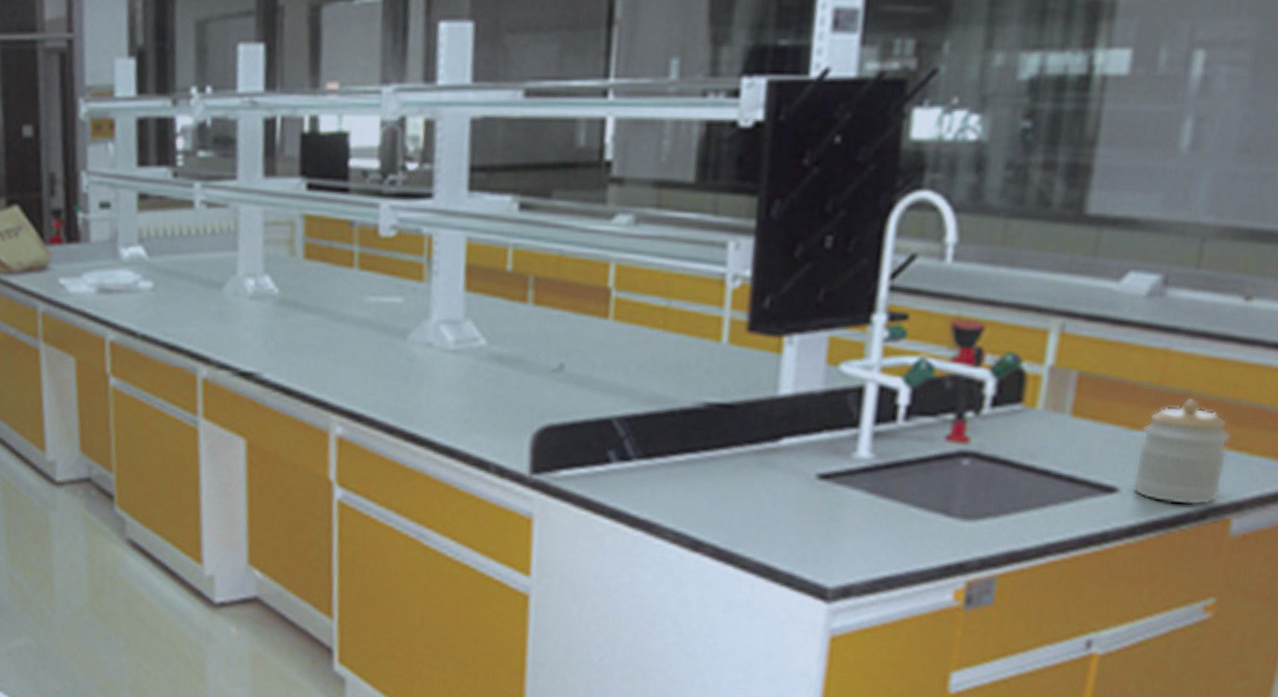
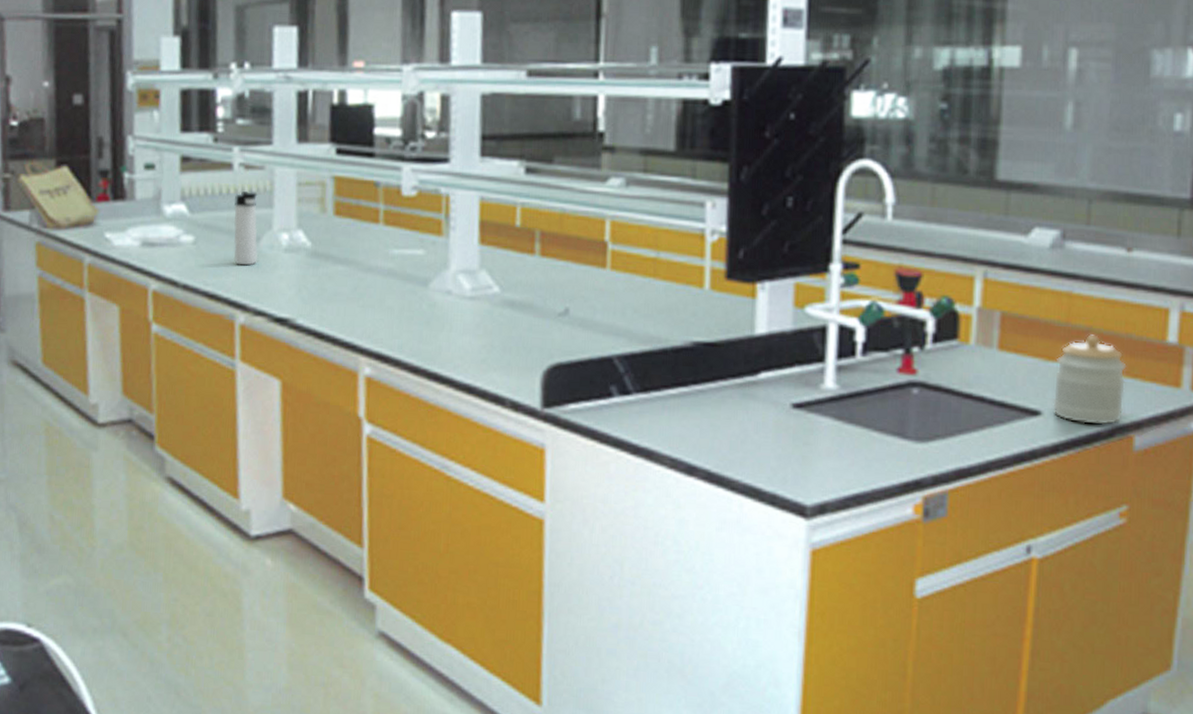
thermos bottle: none [195,232,222,315] -> present [233,191,259,266]

